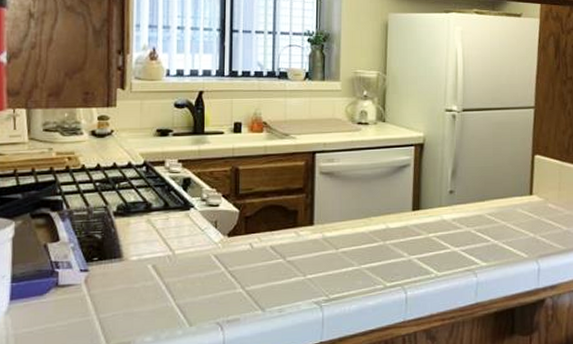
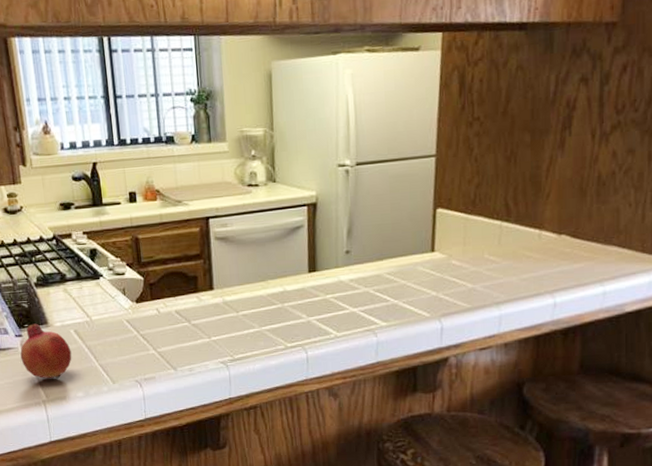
fruit: none [82,257,145,321] -> present [20,323,72,379]

